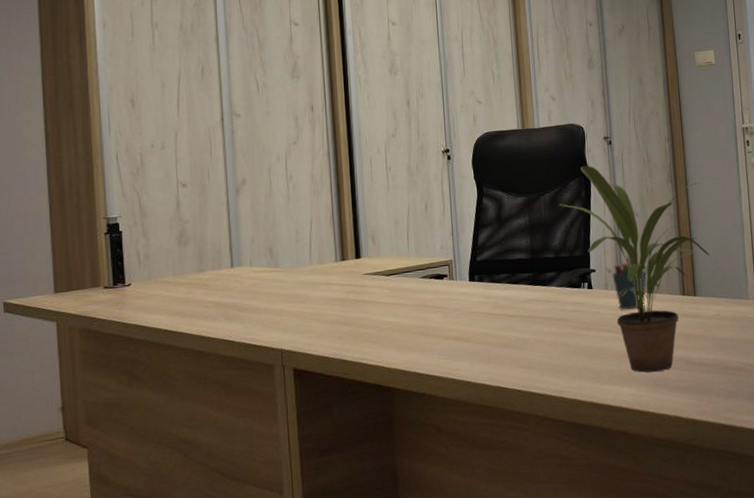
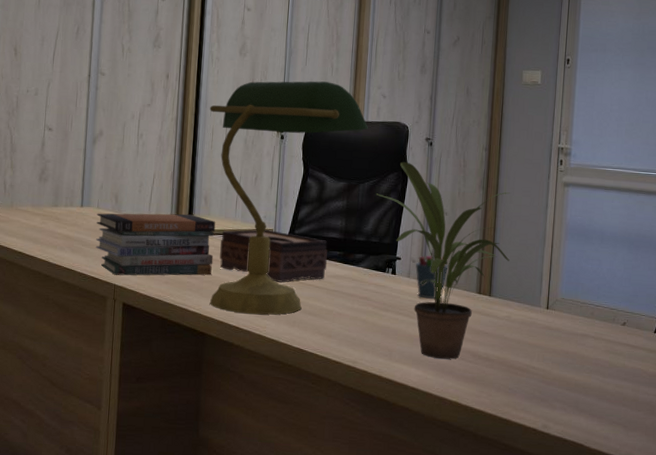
book stack: none [250,257,390,339] -> present [95,213,216,276]
desk lamp: none [364,91,541,359] -> present [210,81,368,315]
tissue box: none [396,261,517,317] -> present [220,229,328,283]

